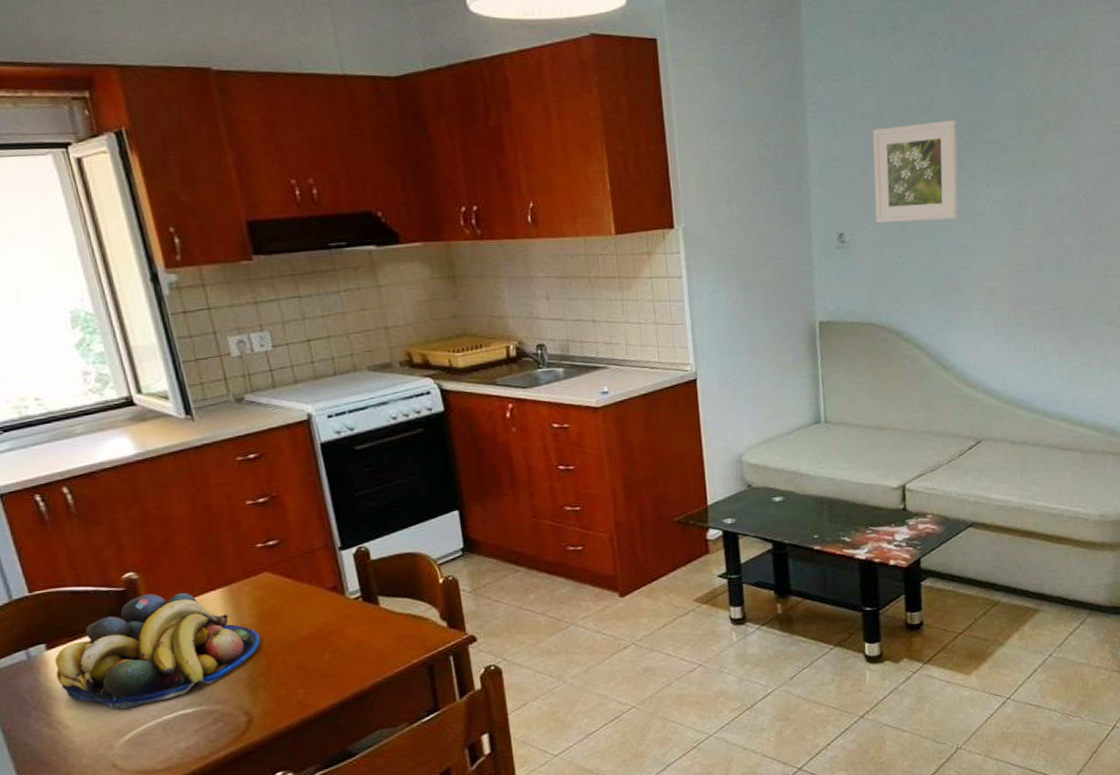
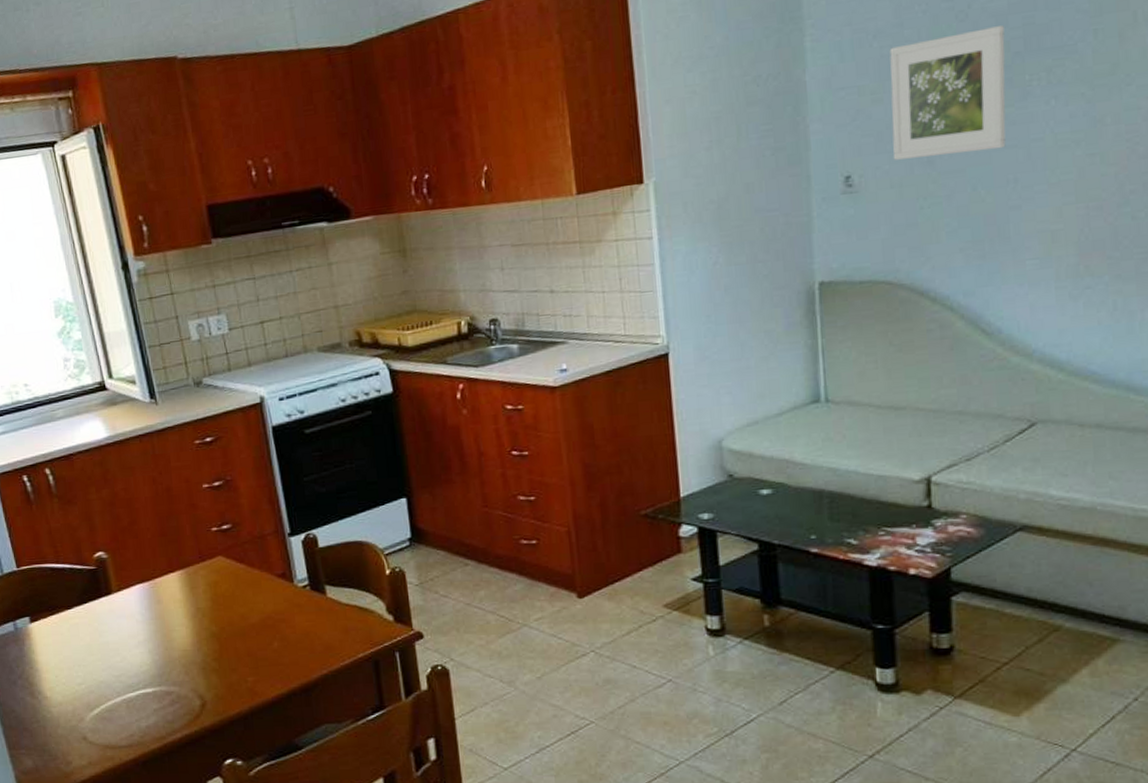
fruit bowl: present [55,592,261,709] -> none [37,573,215,684]

